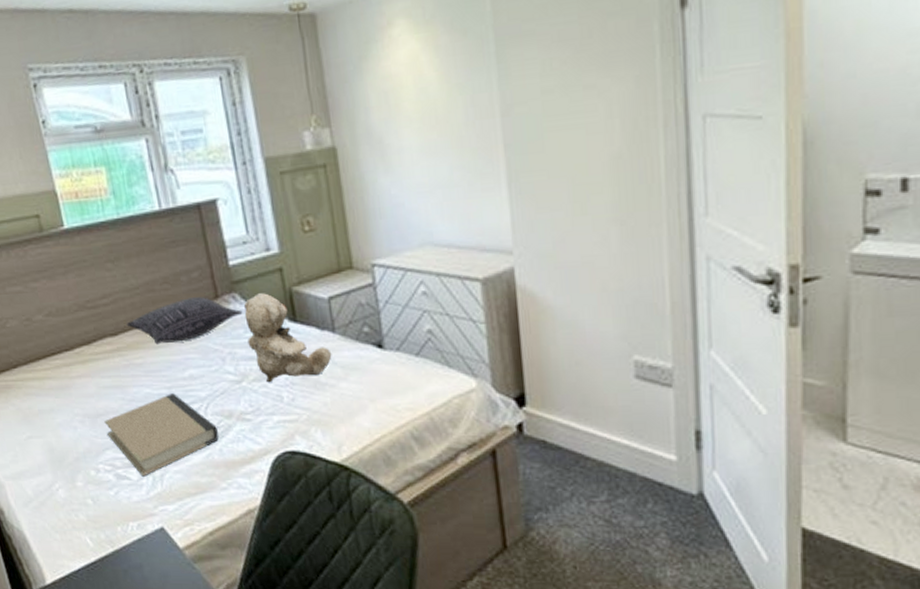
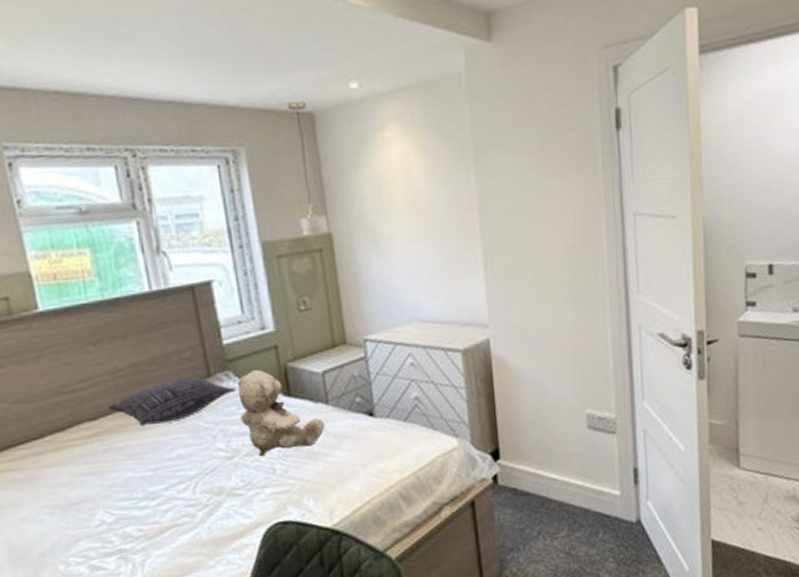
book: present [104,393,219,477] -> none [78,475,208,565]

